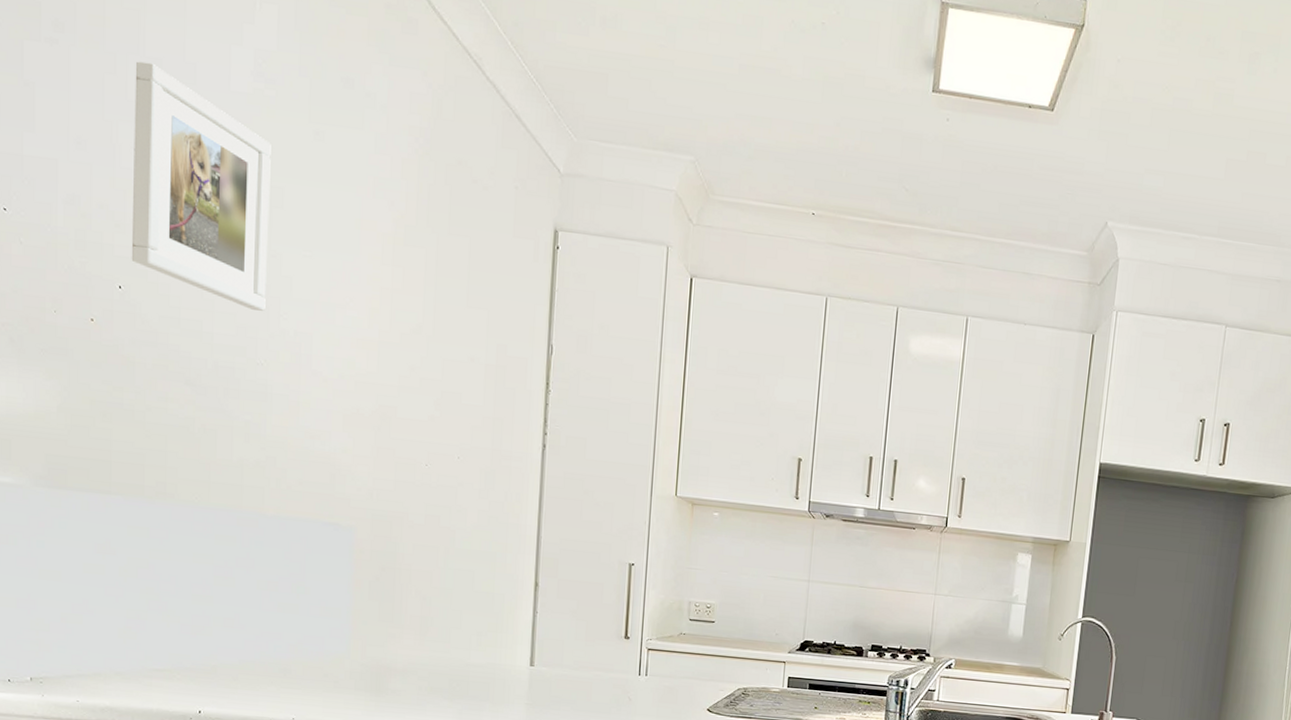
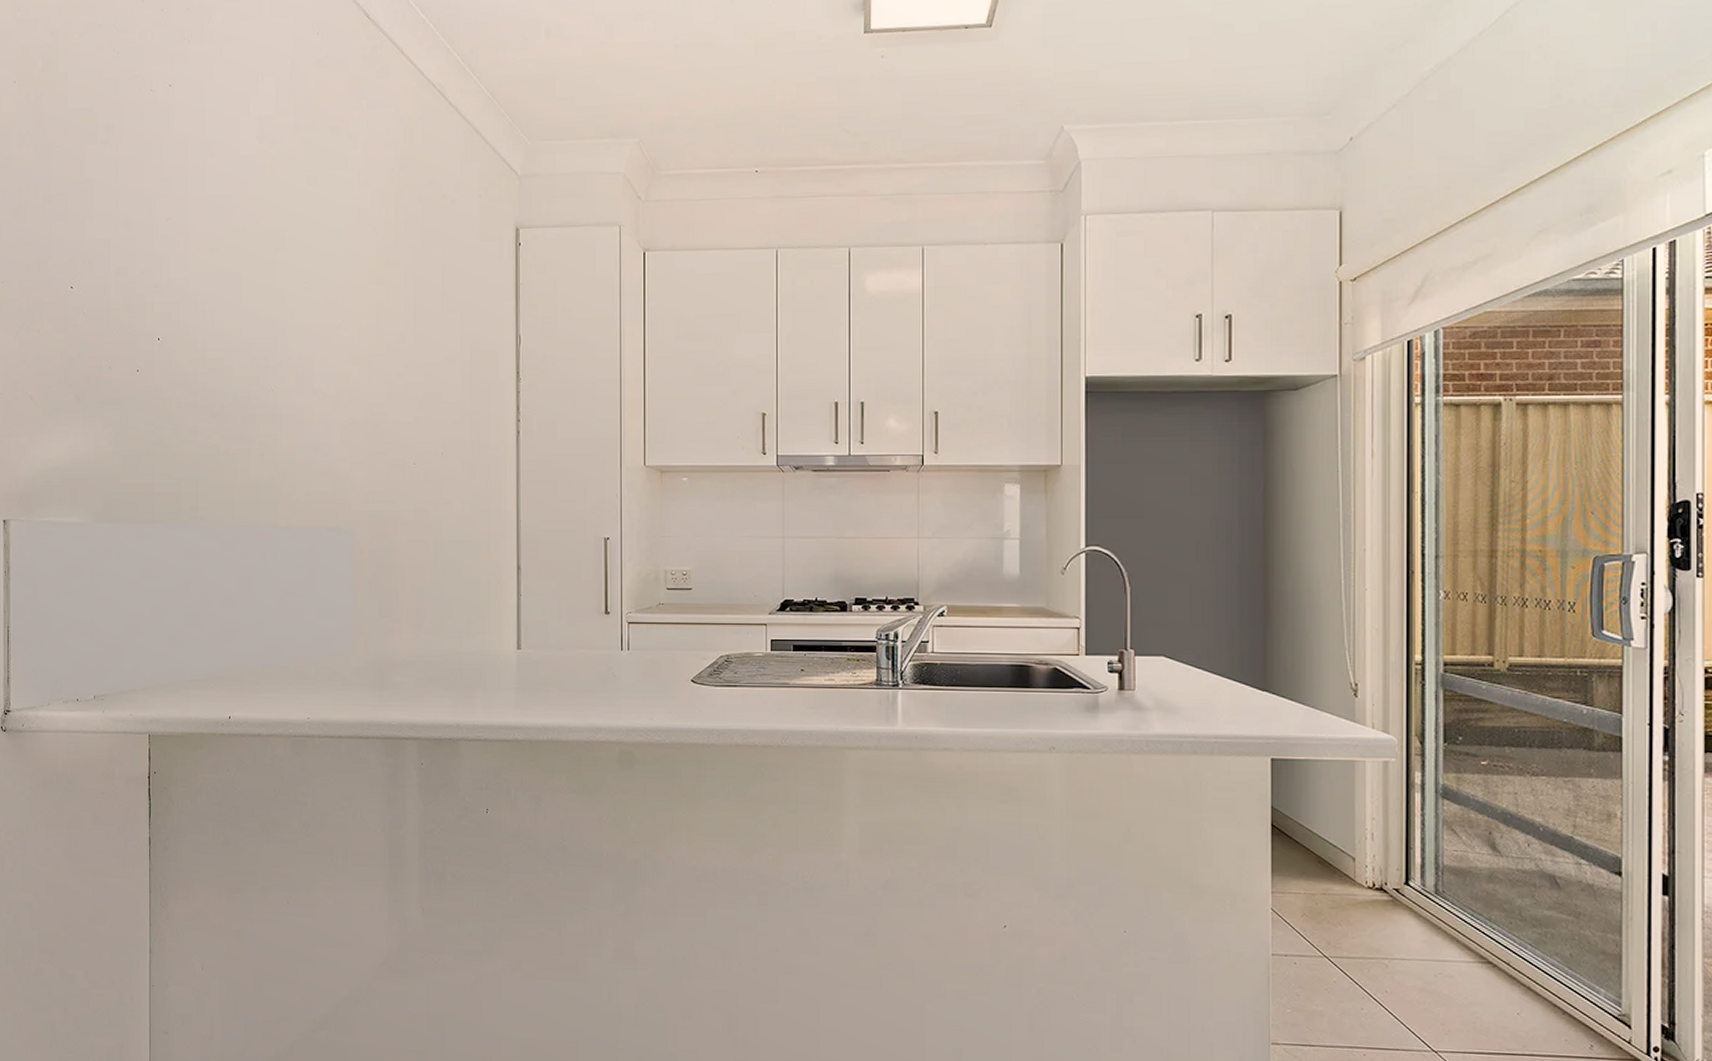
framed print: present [131,61,271,311] -> none [167,145,274,342]

